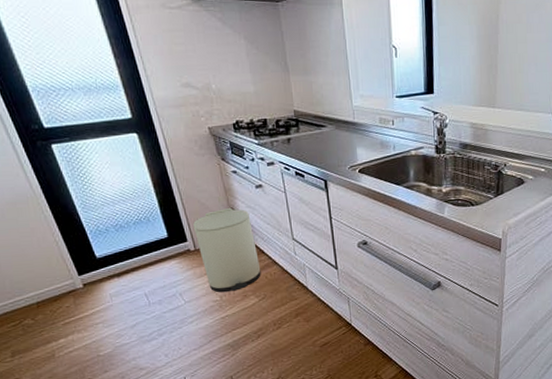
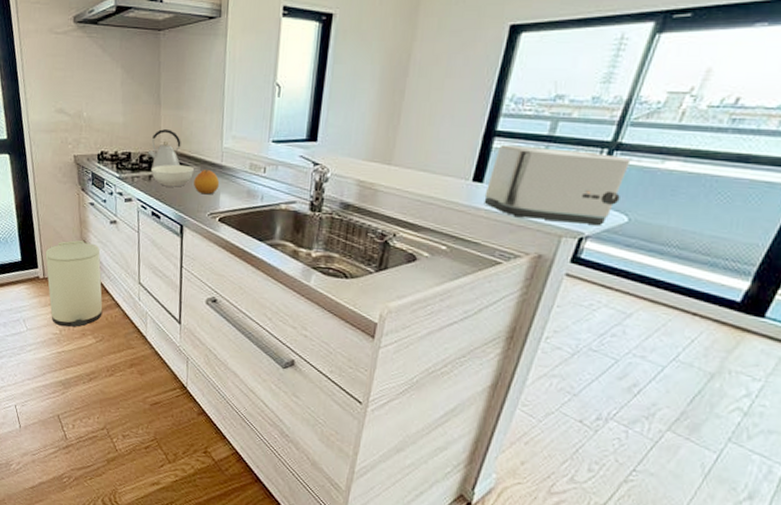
kettle: none [283,94,316,133] -> present [147,129,181,169]
bowl: none [289,125,330,147] -> present [151,164,194,187]
fruit: none [331,128,355,150] -> present [194,170,220,195]

